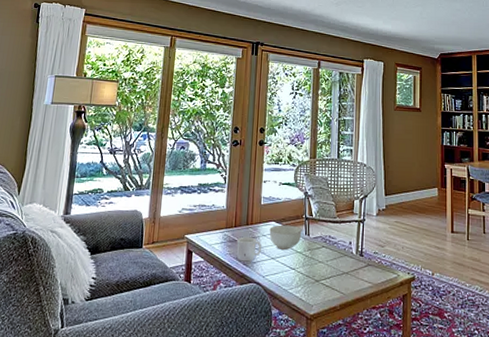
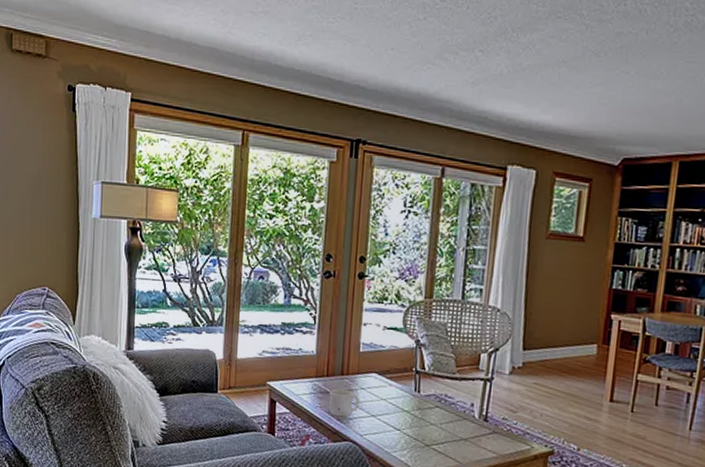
bowl: present [269,225,302,250] -> none [369,377,411,407]

